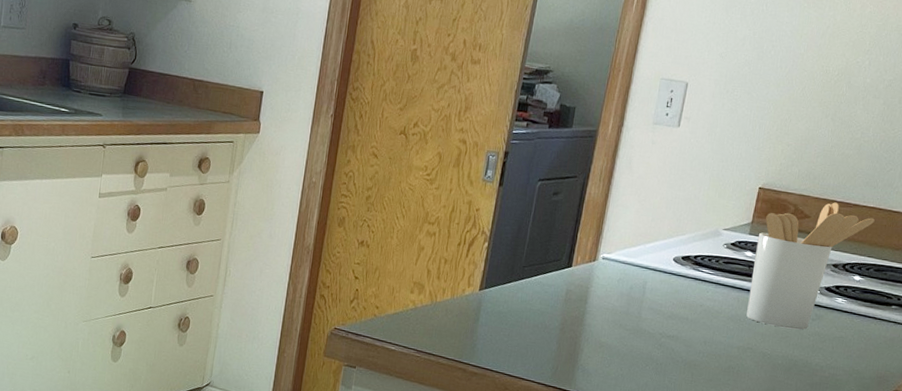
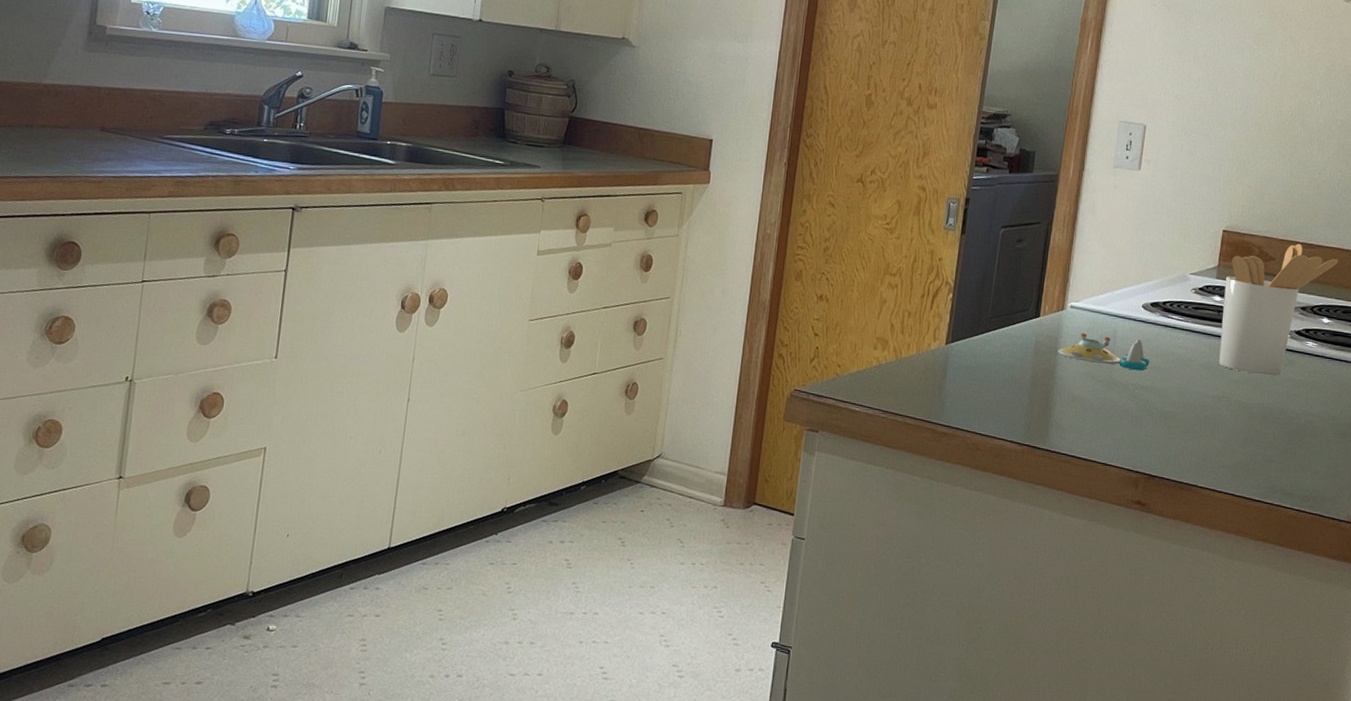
salt and pepper shaker set: none [587,283,678,321] -> present [1058,333,1150,371]

